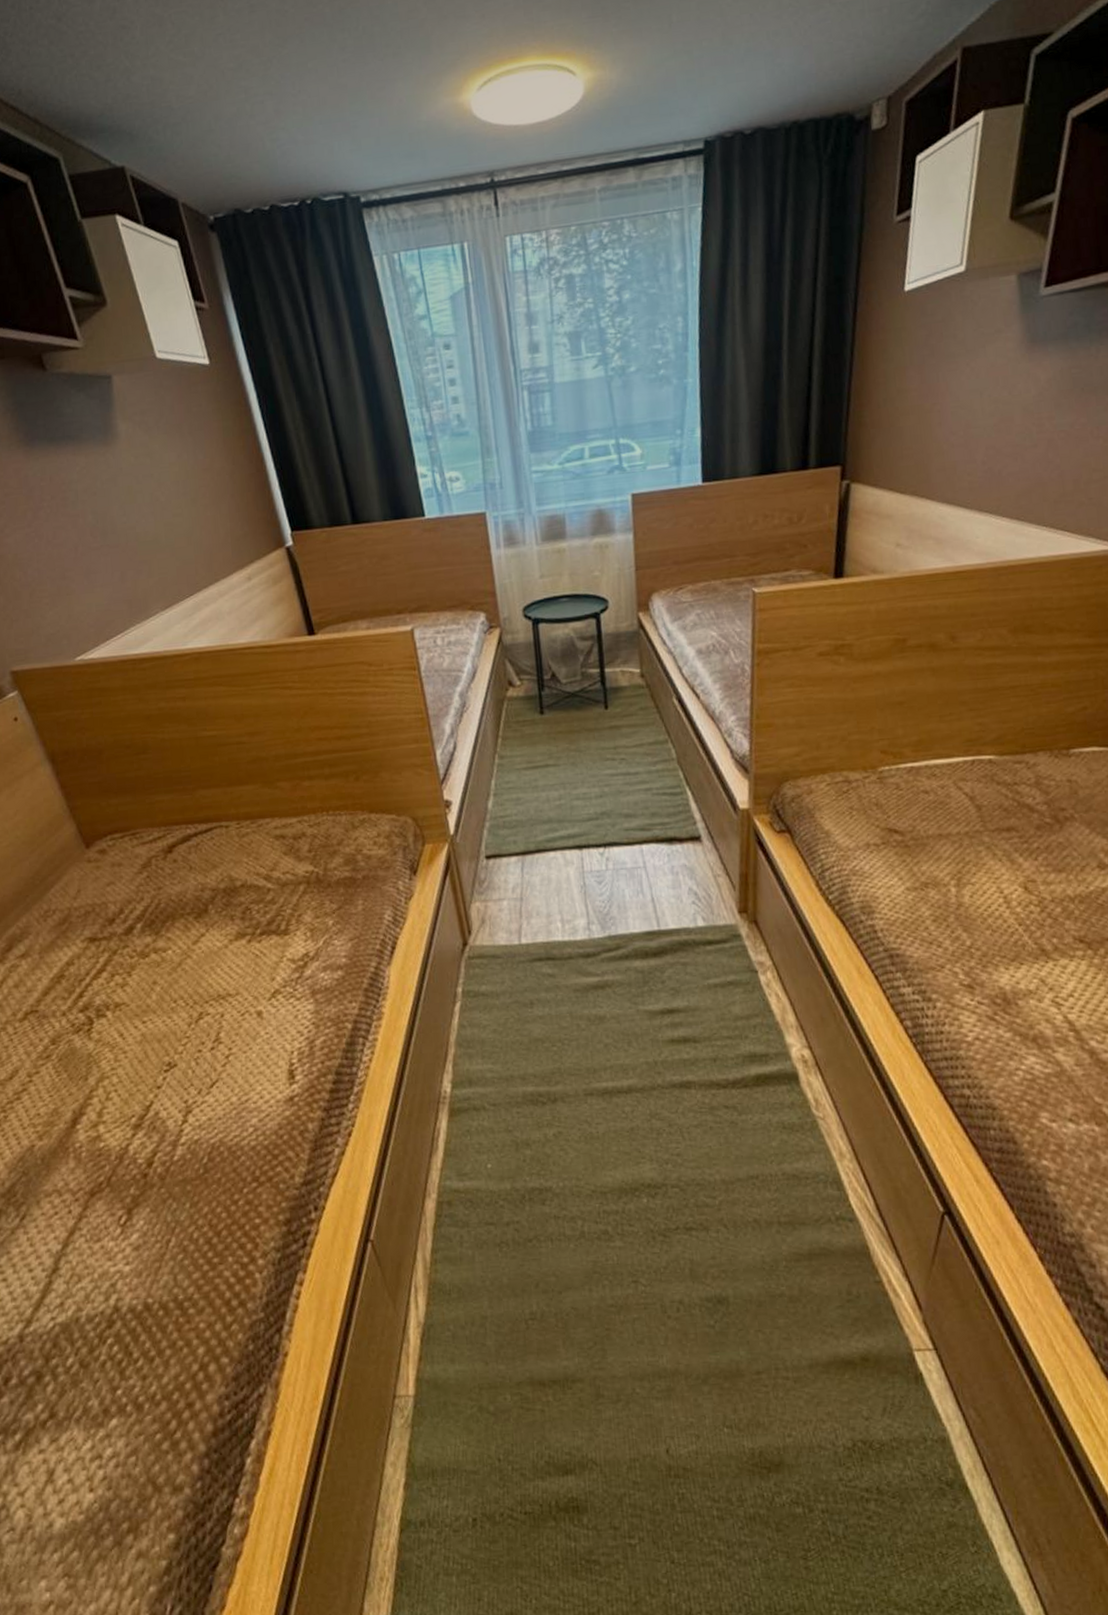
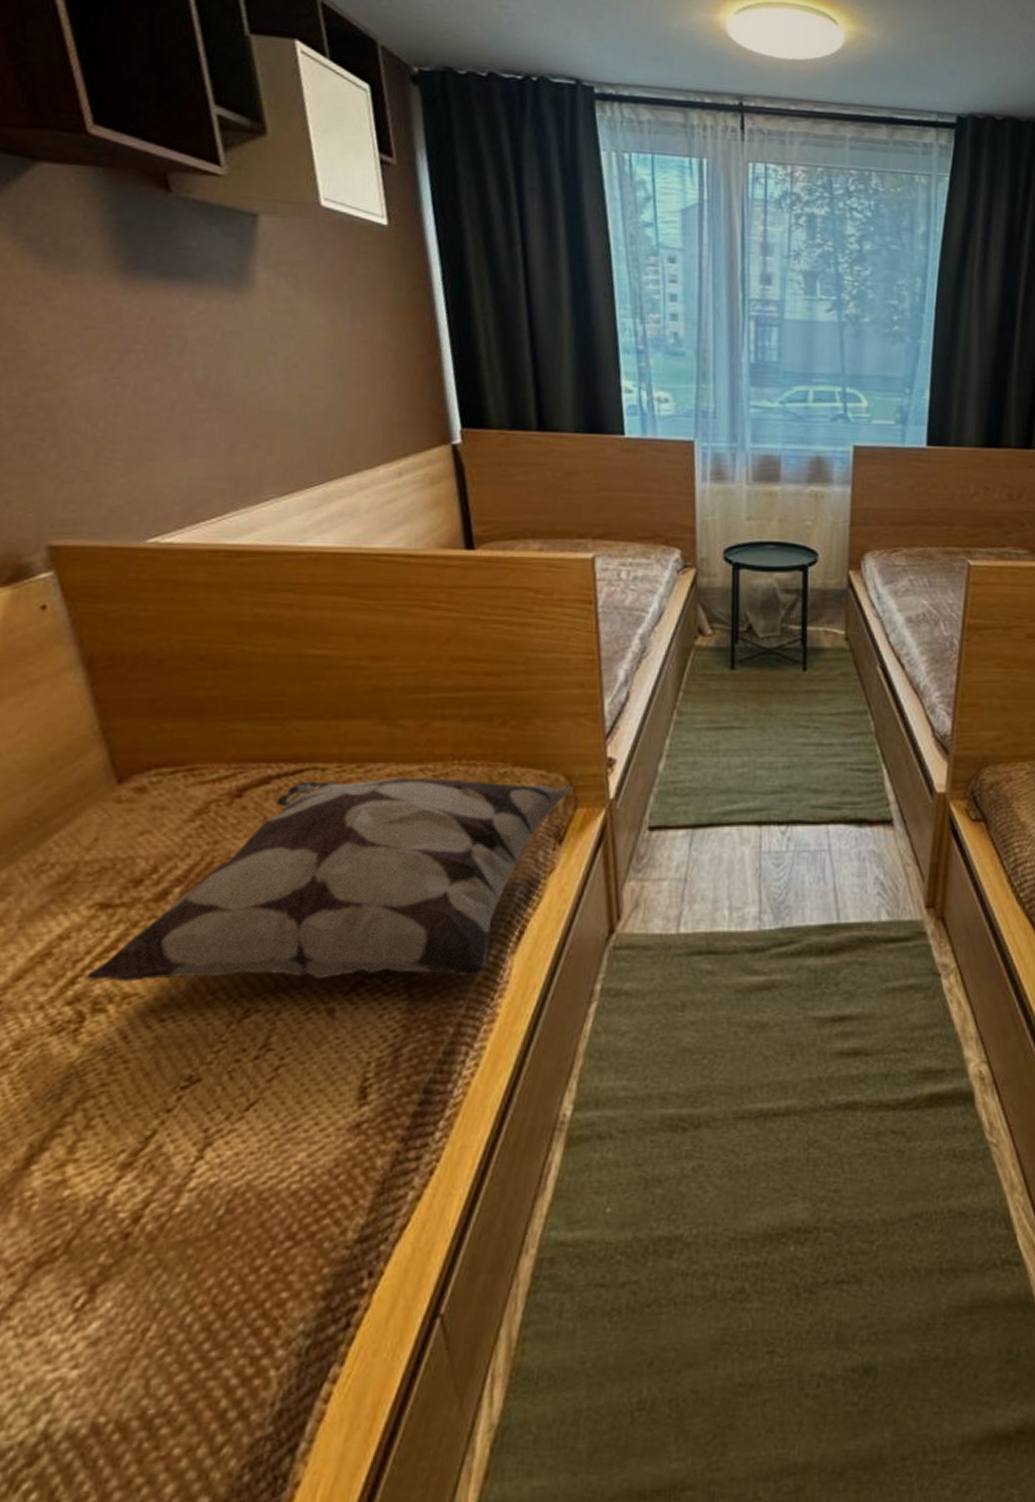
decorative pillow: none [88,826,419,995] -> present [83,776,573,981]

